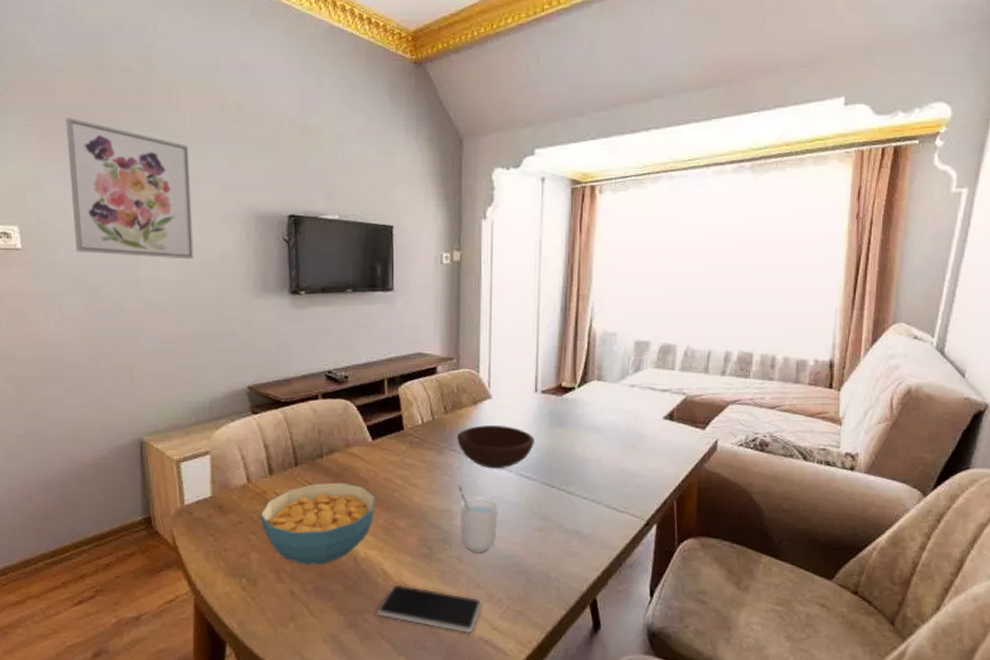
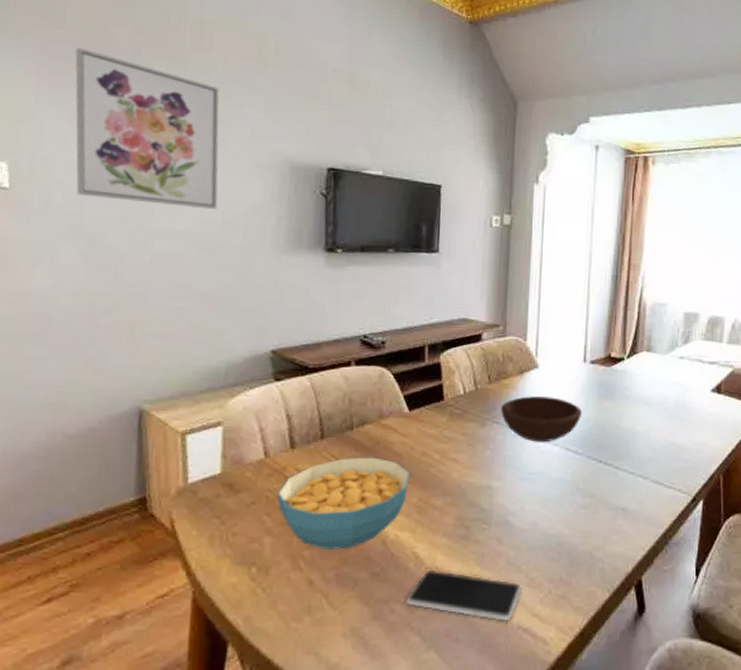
cup: present [458,484,499,552] -> none [500,459,544,532]

